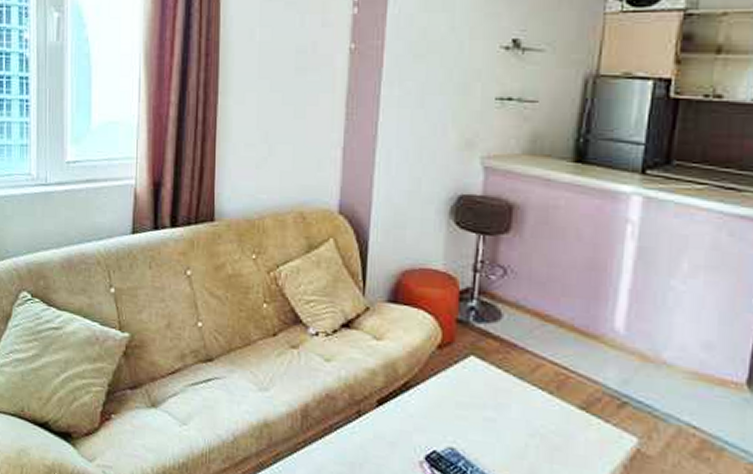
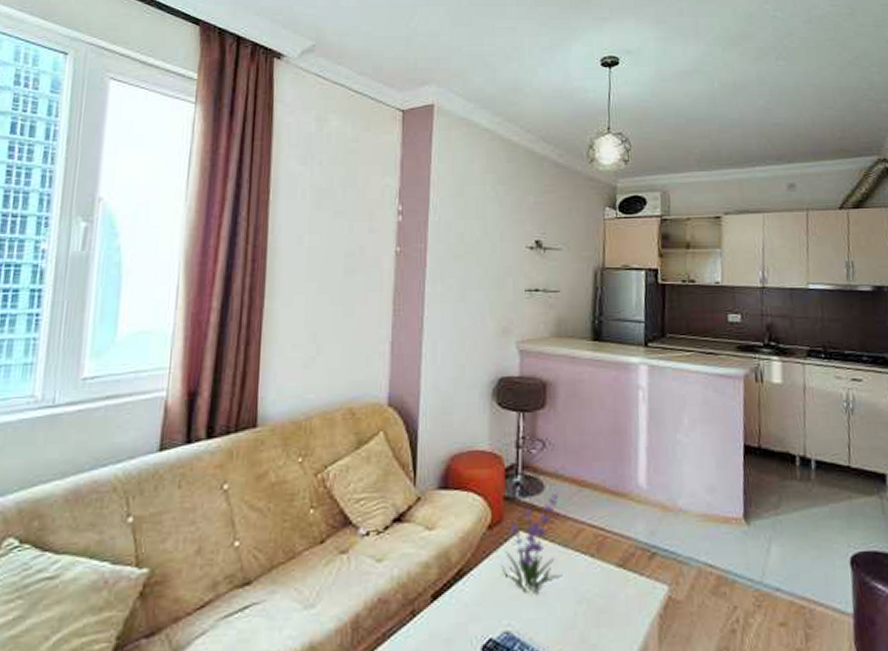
plant: none [449,322,517,421] -> present [501,492,563,596]

